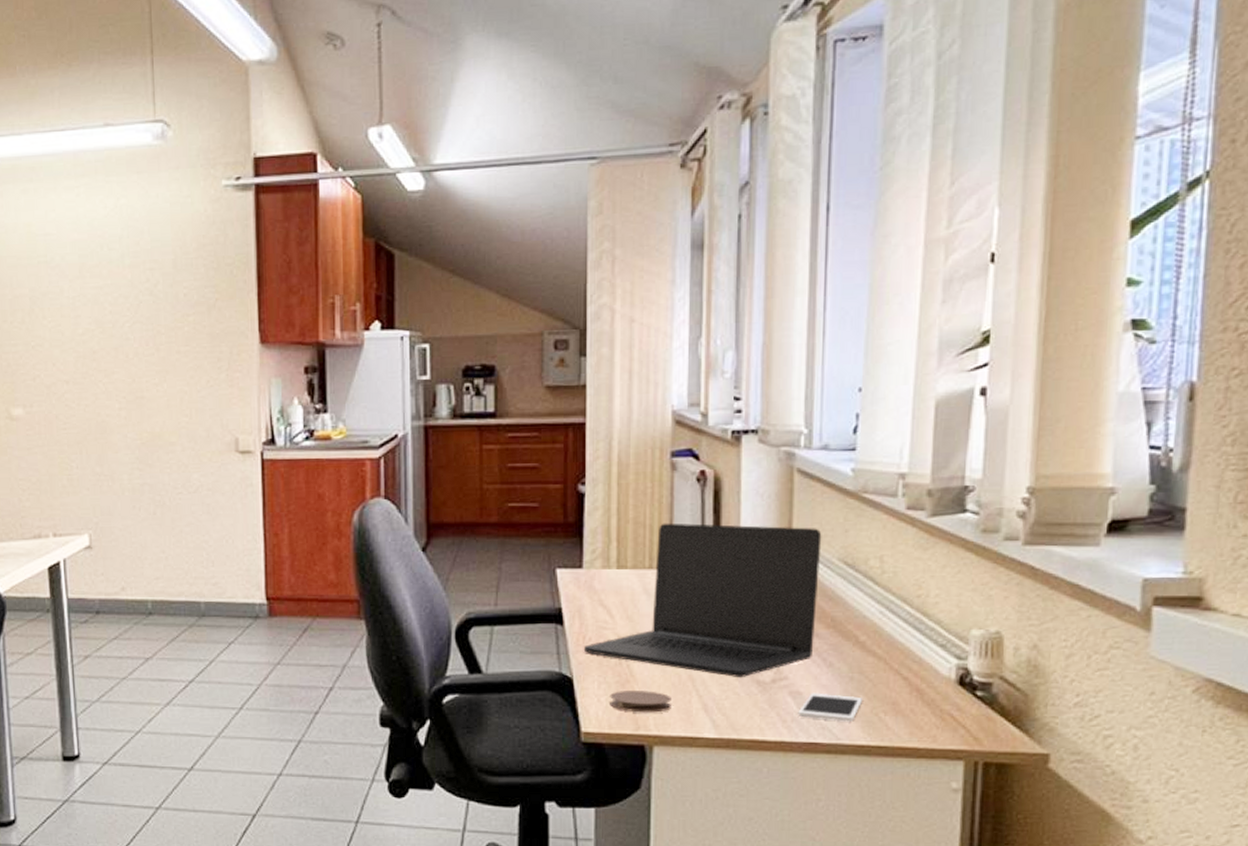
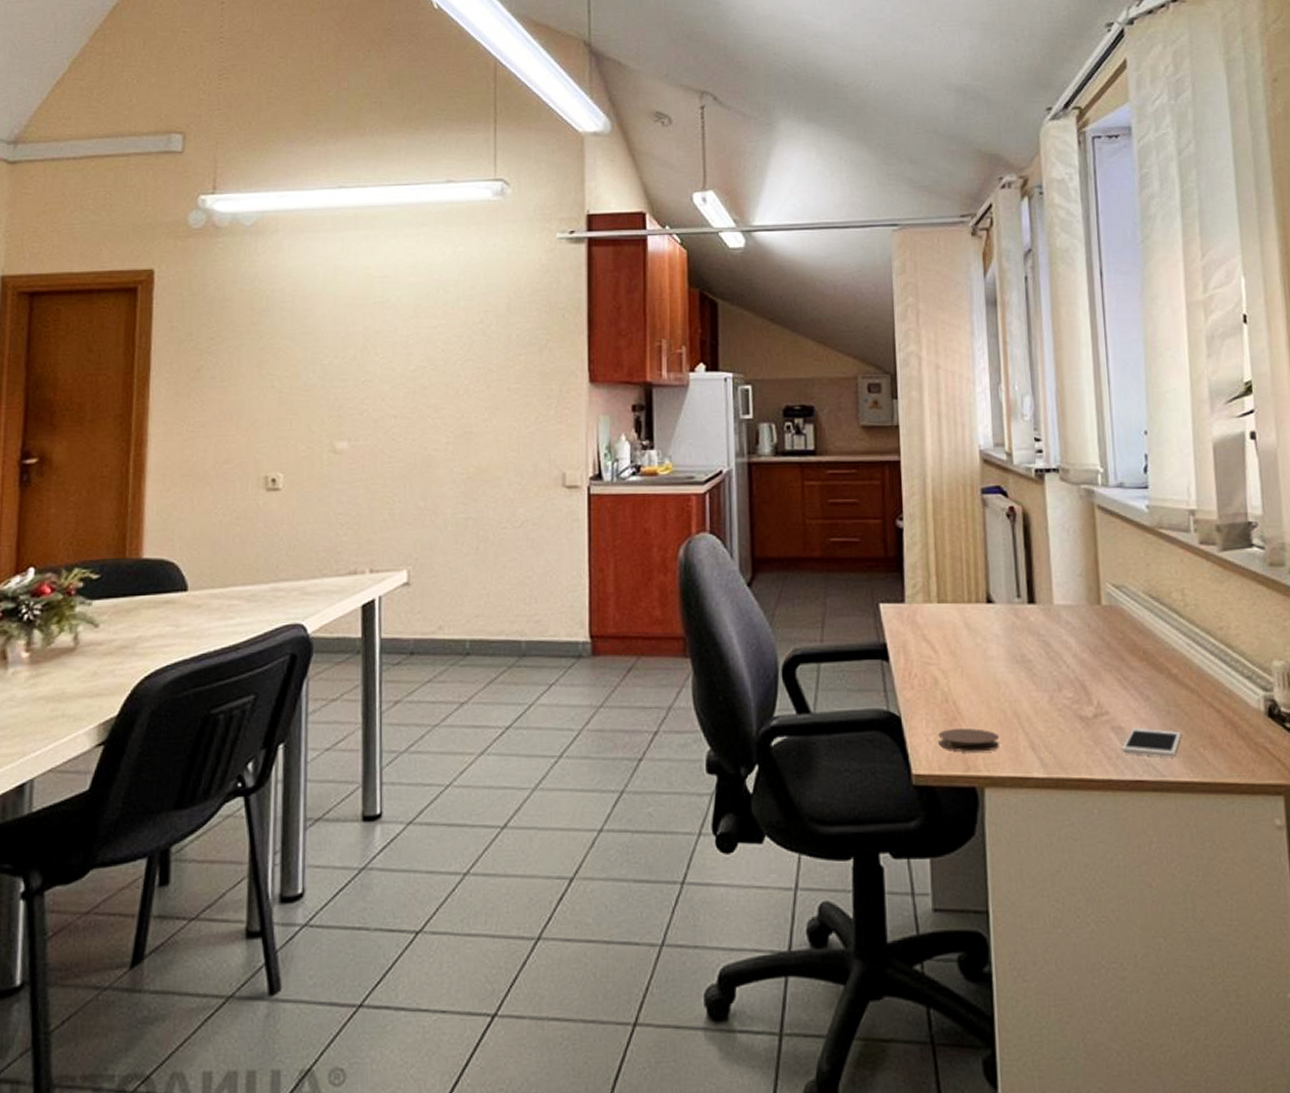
laptop: present [583,523,822,678] -> none [909,557,1130,714]

